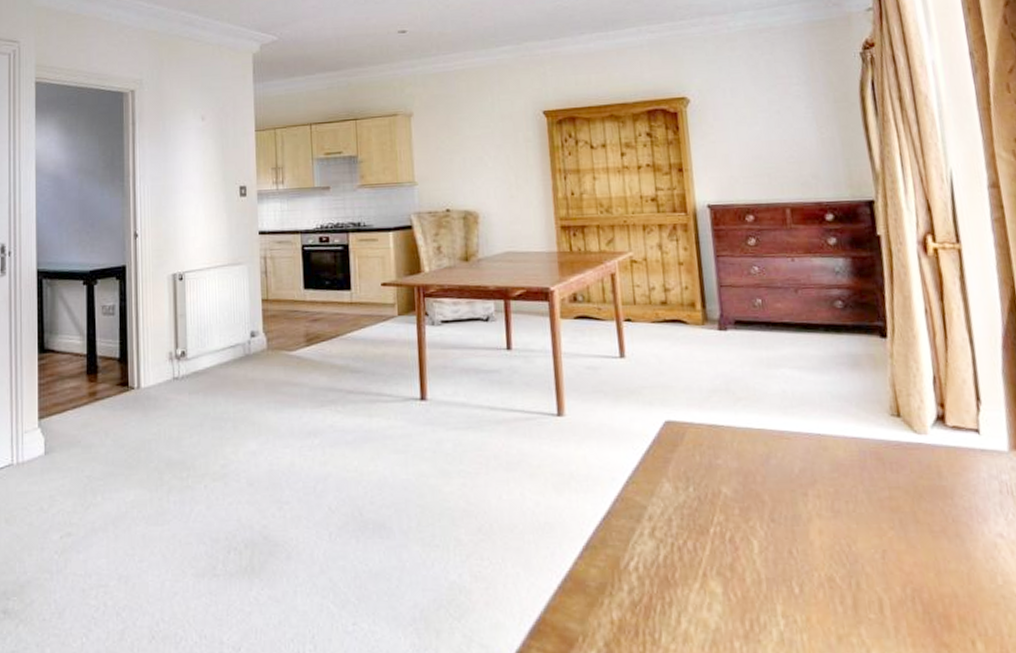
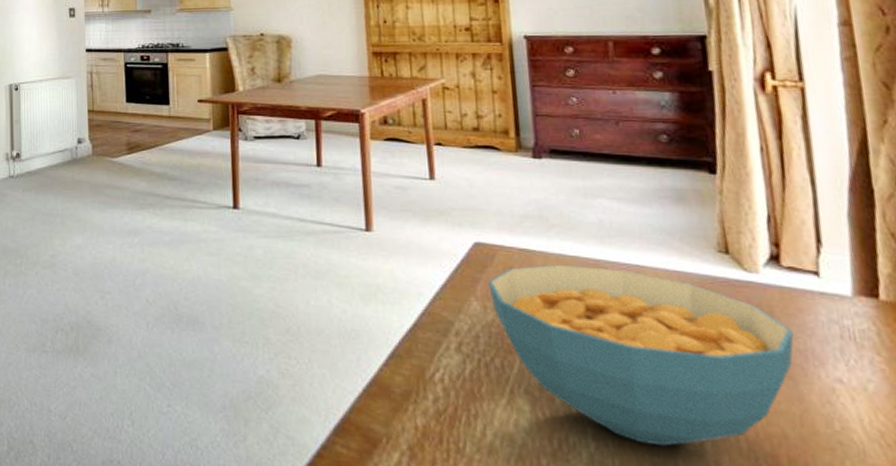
cereal bowl: none [679,438,960,617] -> present [488,264,794,447]

